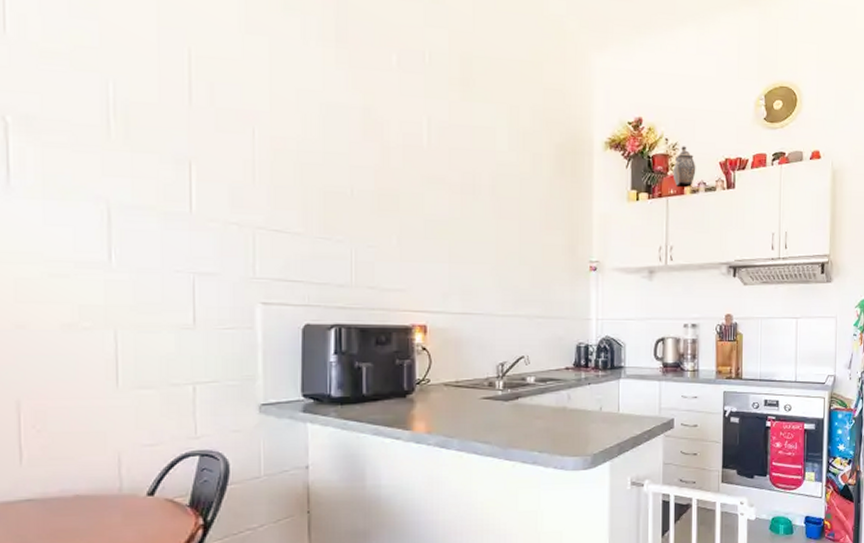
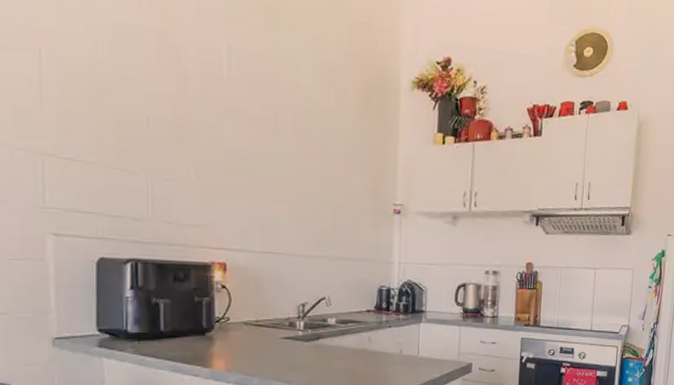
decorative jar: present [673,146,696,188] -> none [480,89,504,134]

